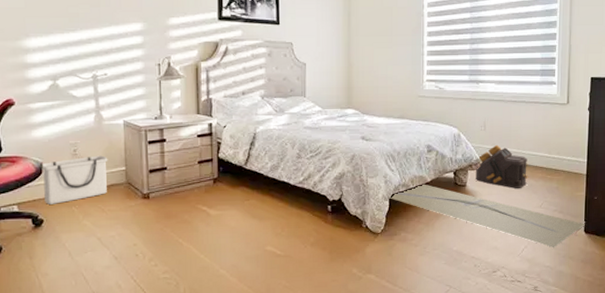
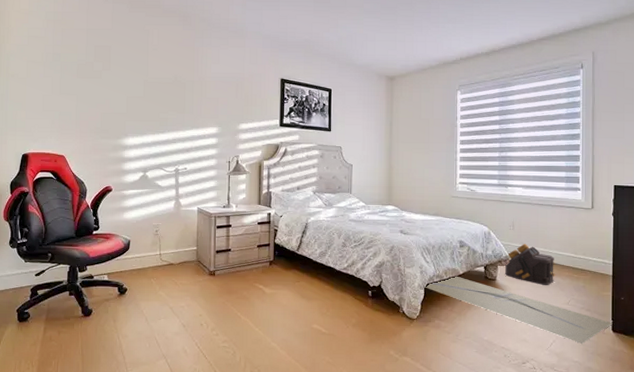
storage bin: present [40,155,108,204] -> none [128,236,183,276]

